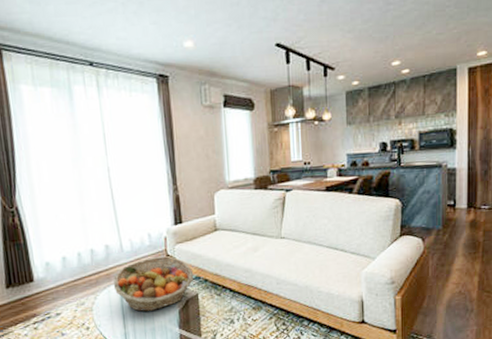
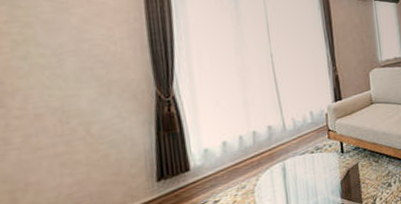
fruit basket: present [113,256,194,312] -> none [275,131,354,188]

